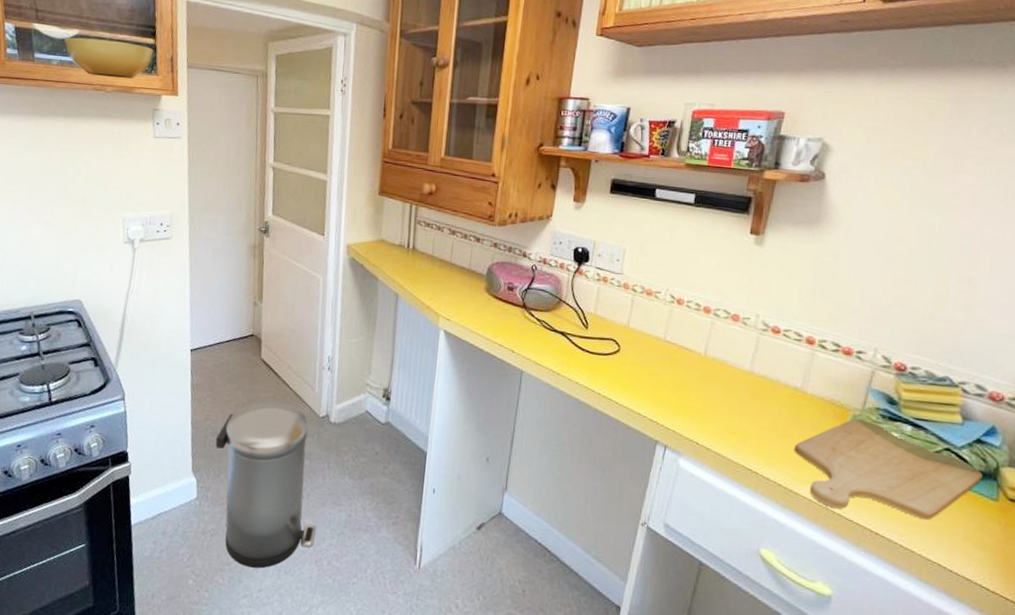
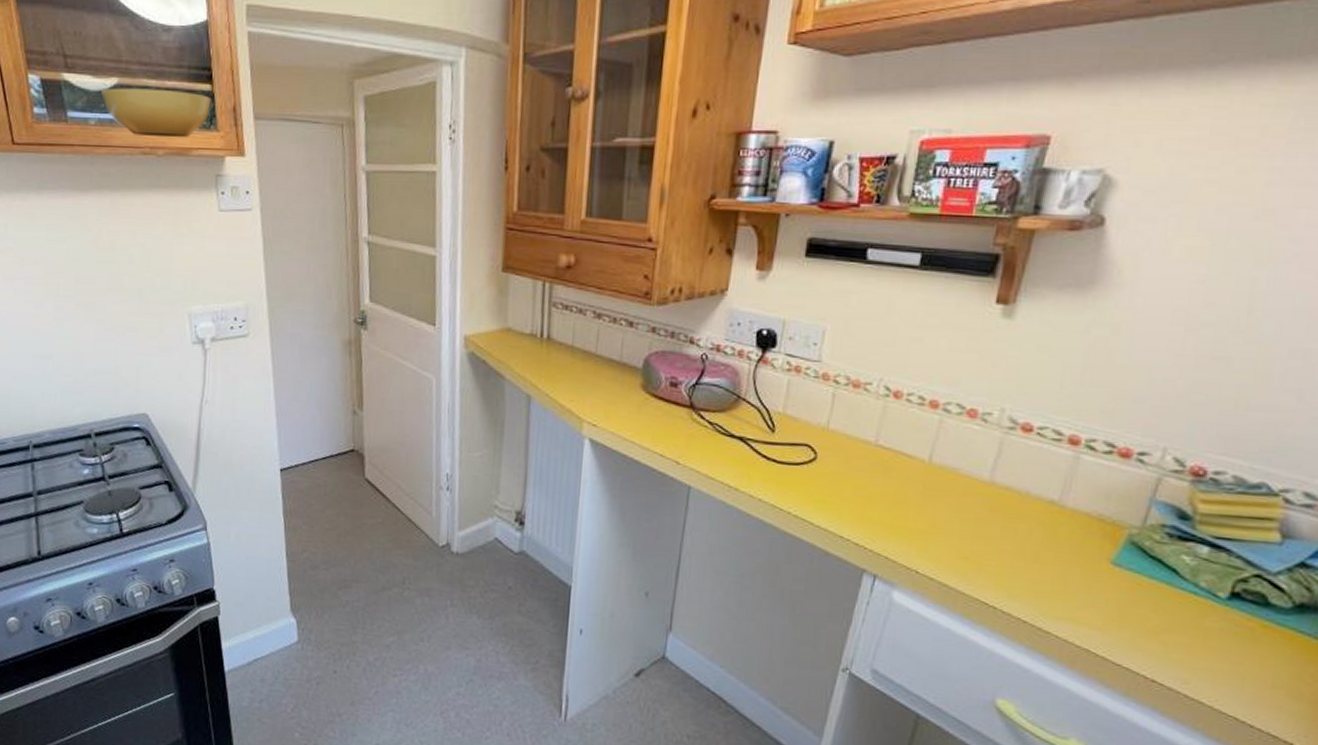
pedal bin: present [215,401,317,568] -> none [316,528,441,720]
chopping board: present [794,418,983,521] -> none [1045,538,1305,665]

